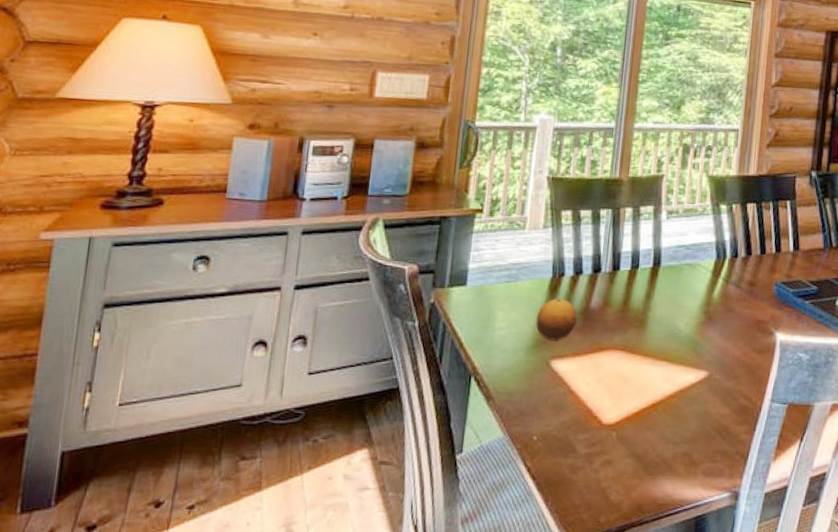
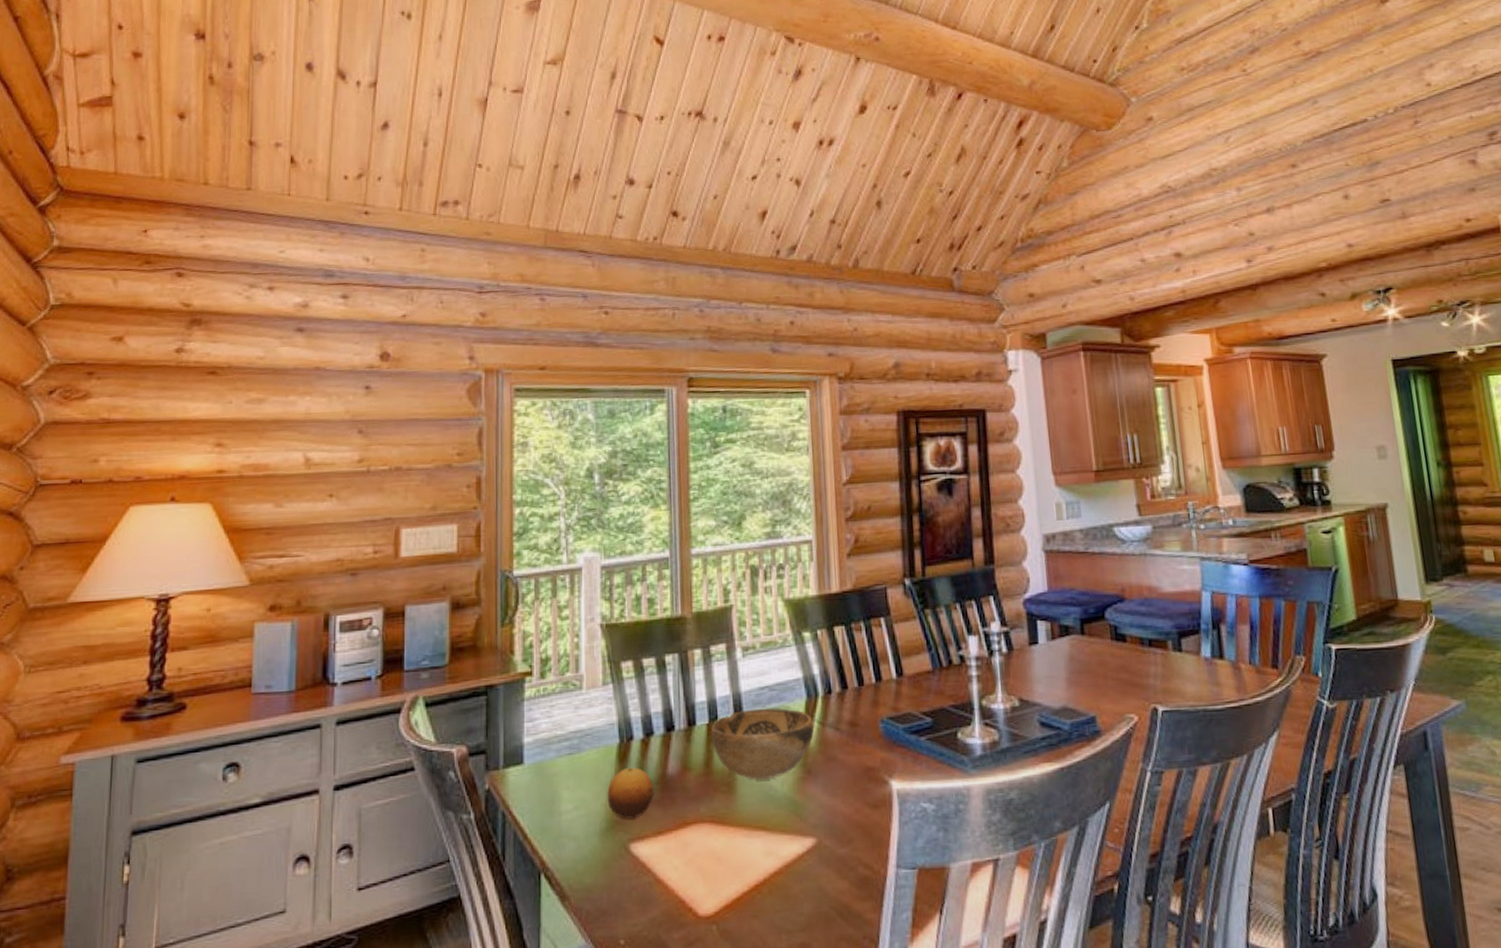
decorative bowl: none [631,262,720,320] -> present [710,708,815,780]

